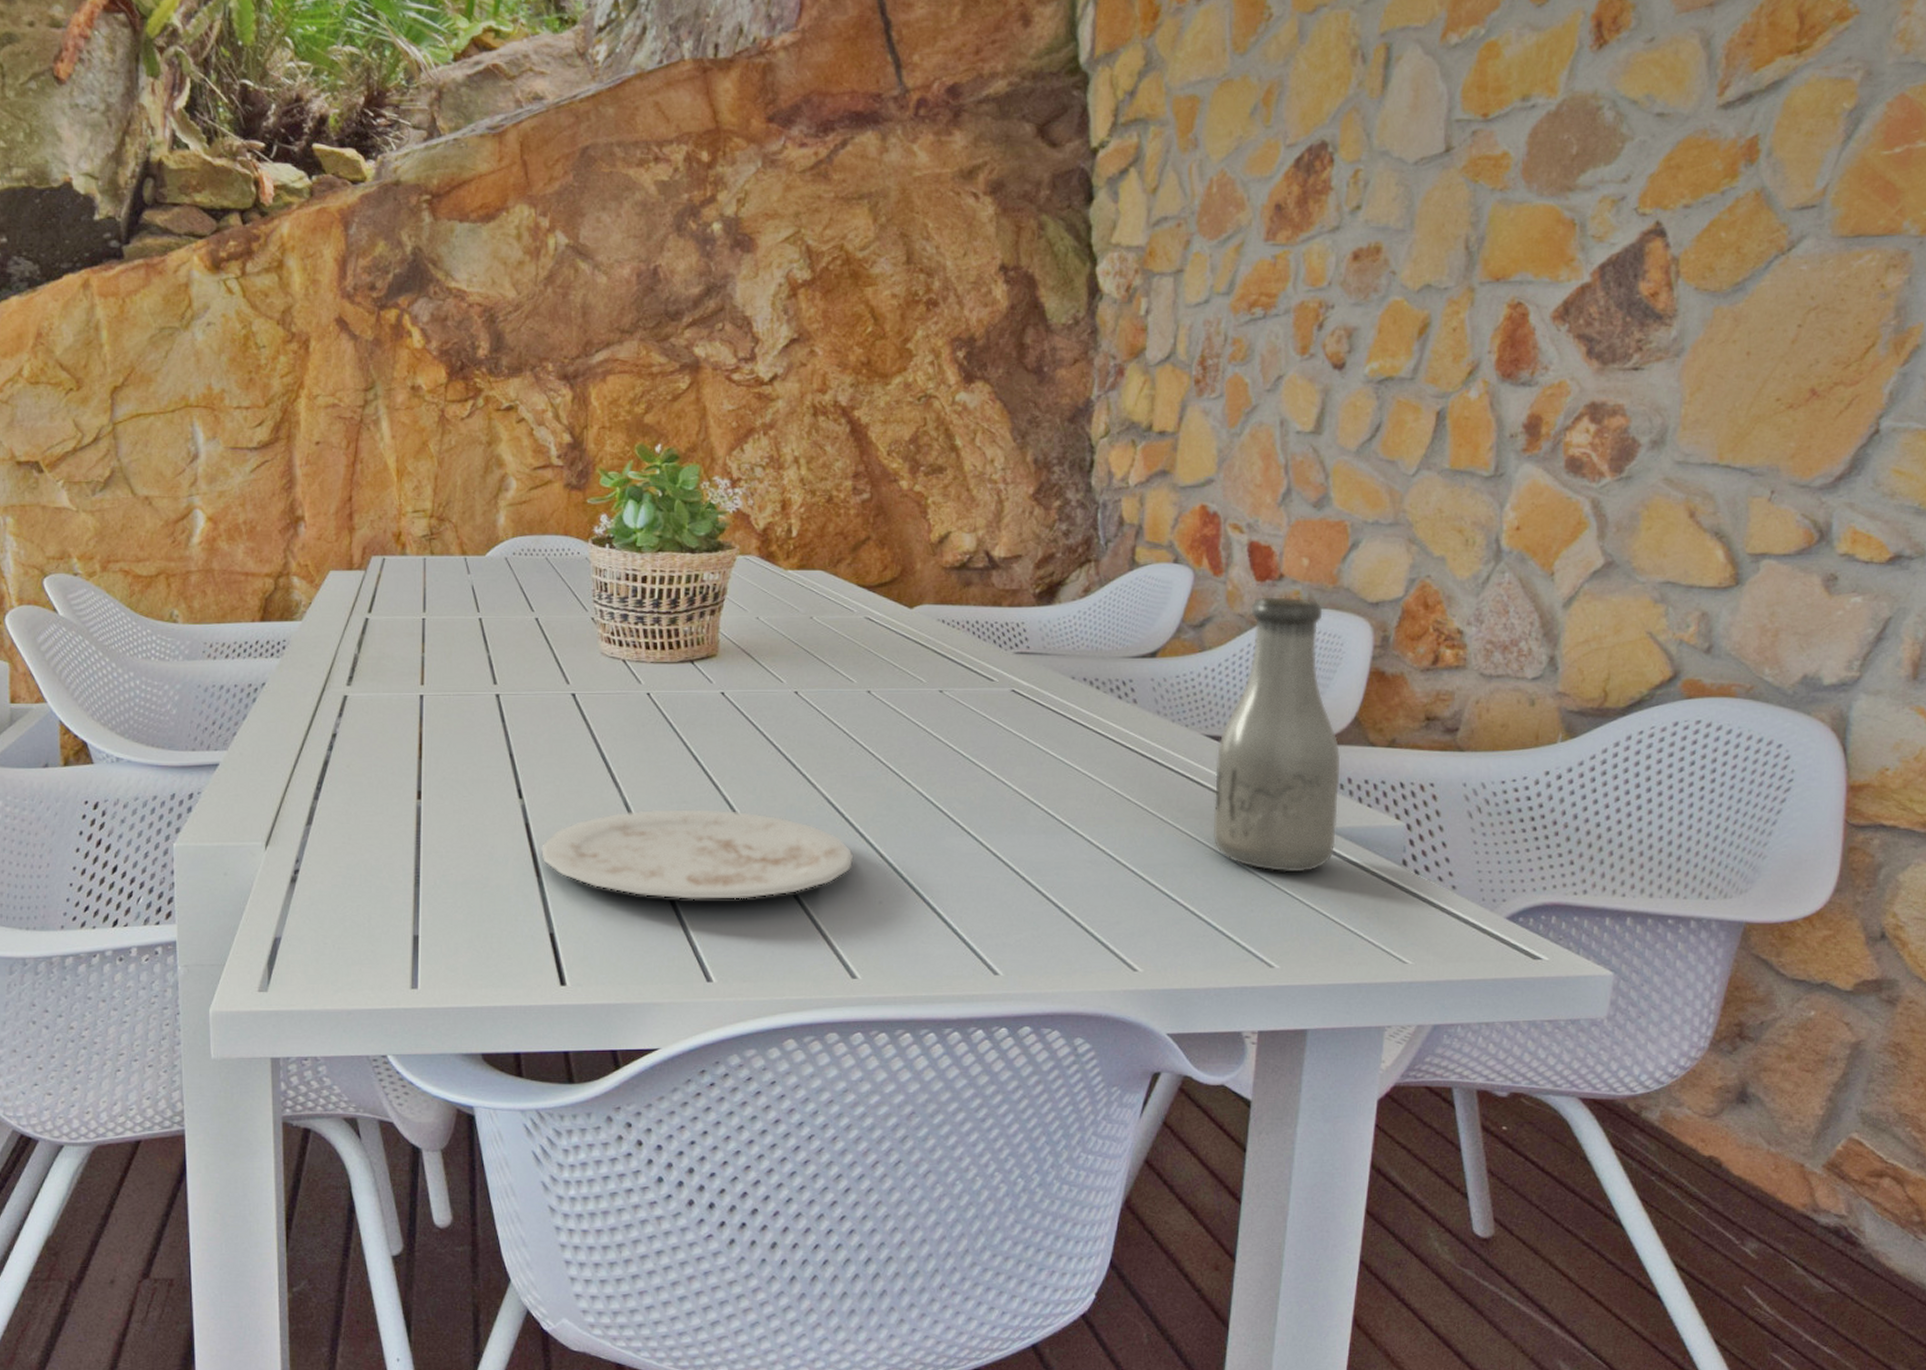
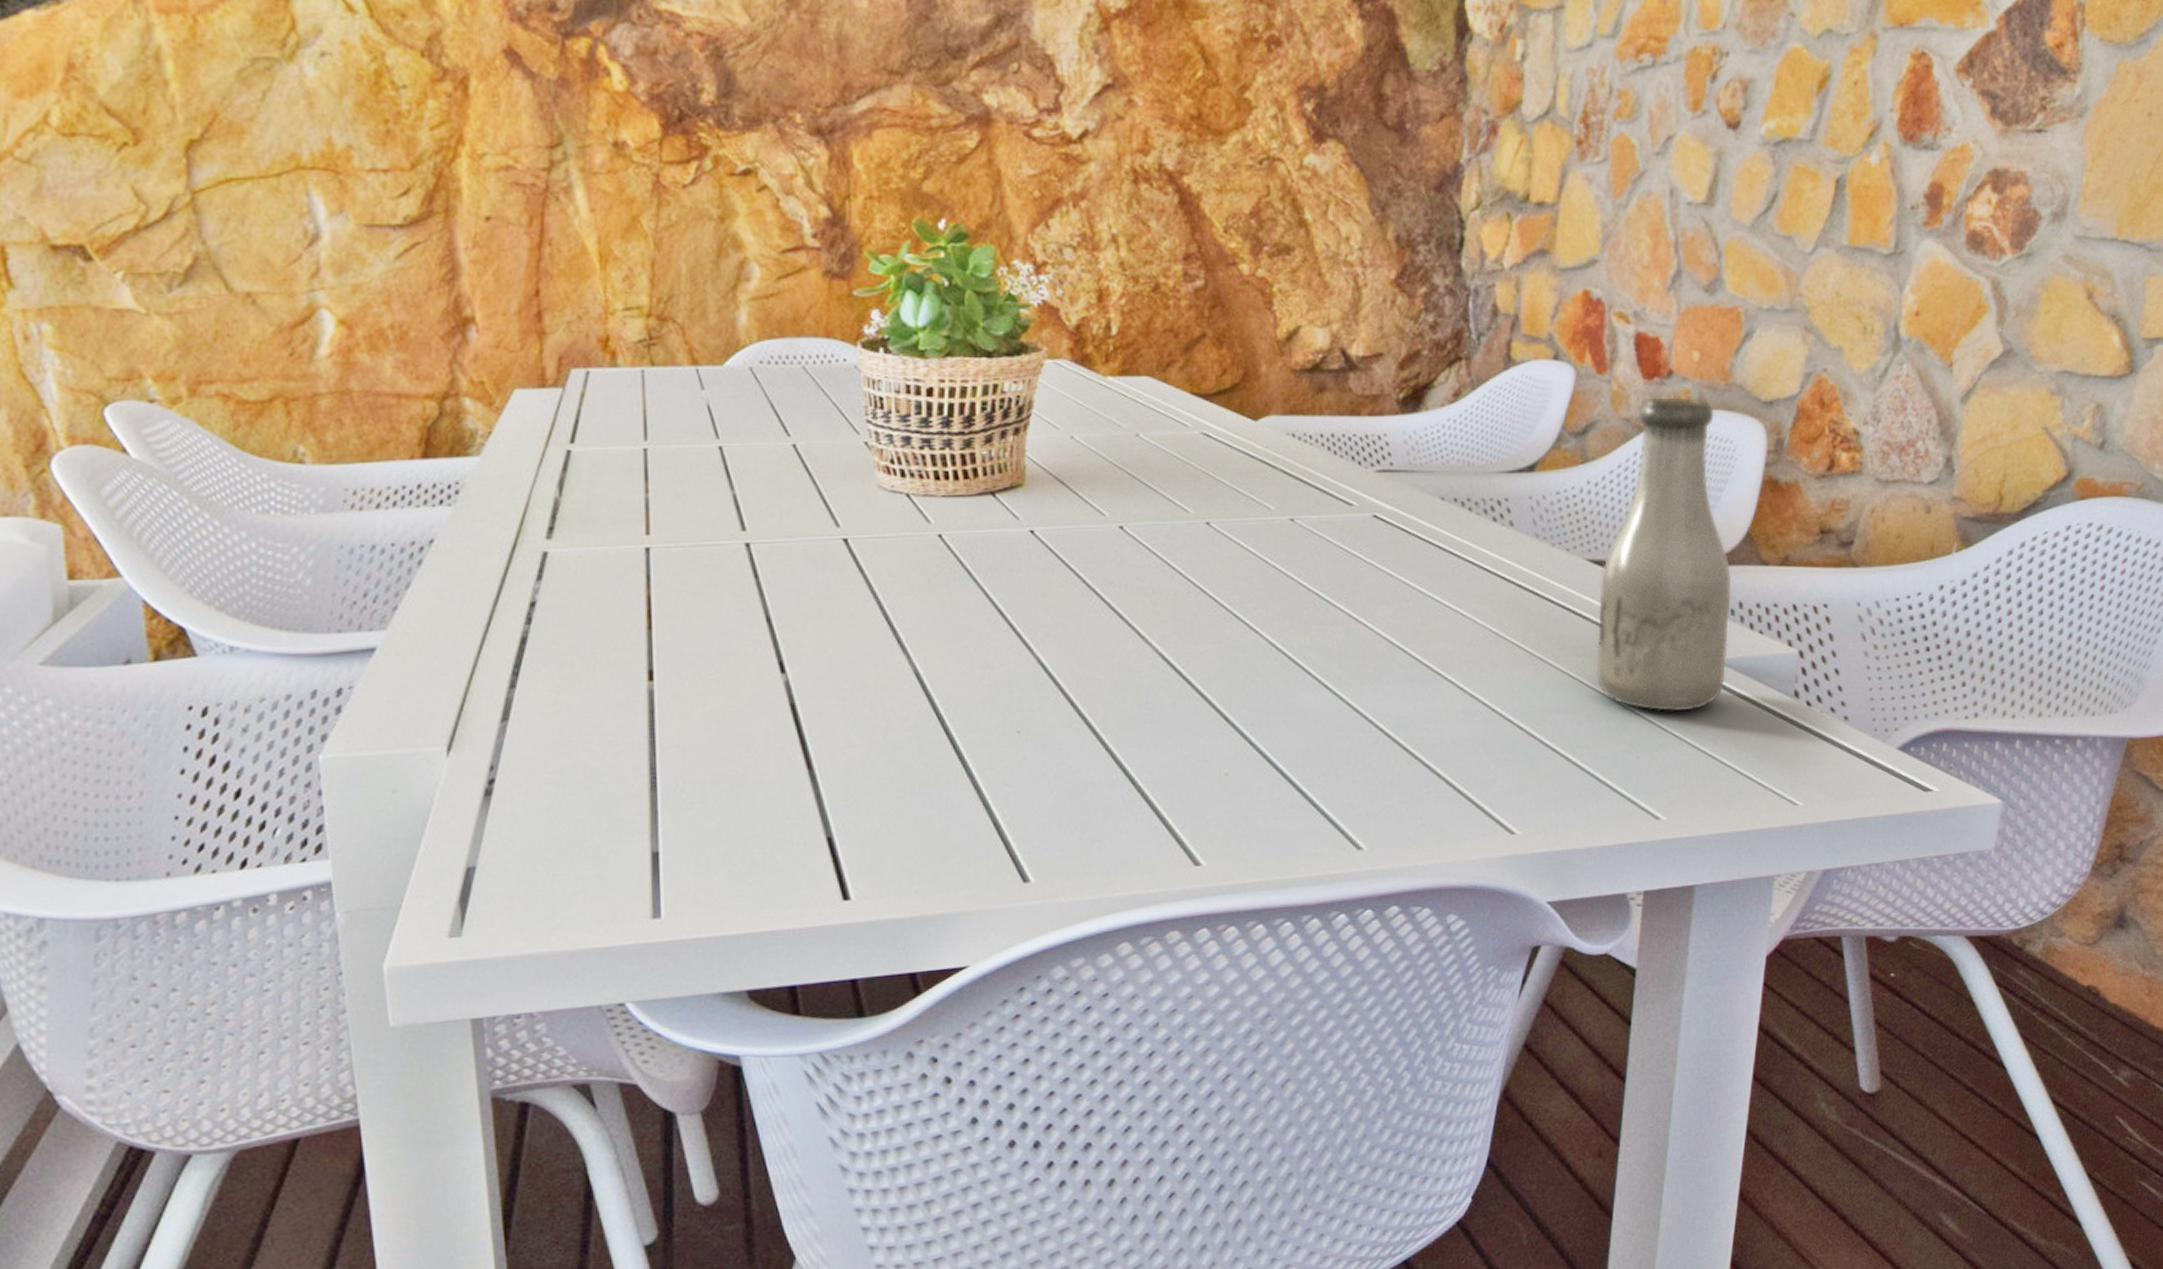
plate: present [541,809,854,899] -> none [812,674,1194,785]

